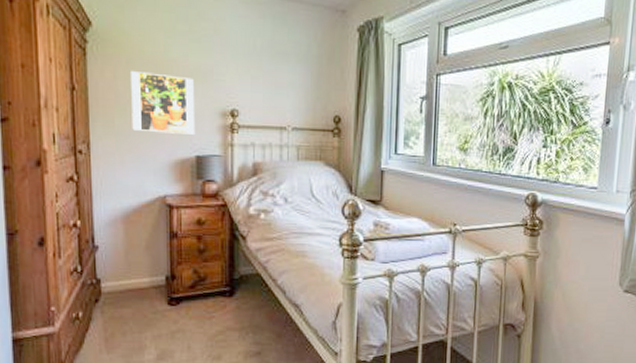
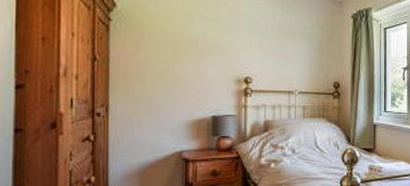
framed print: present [131,70,196,135] -> none [152,44,212,98]

